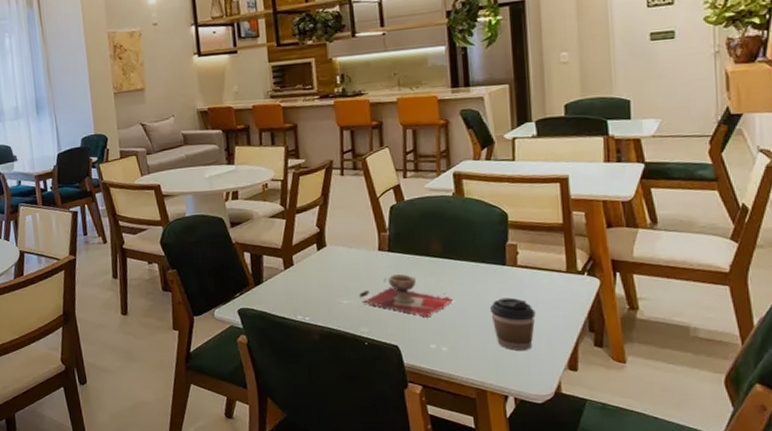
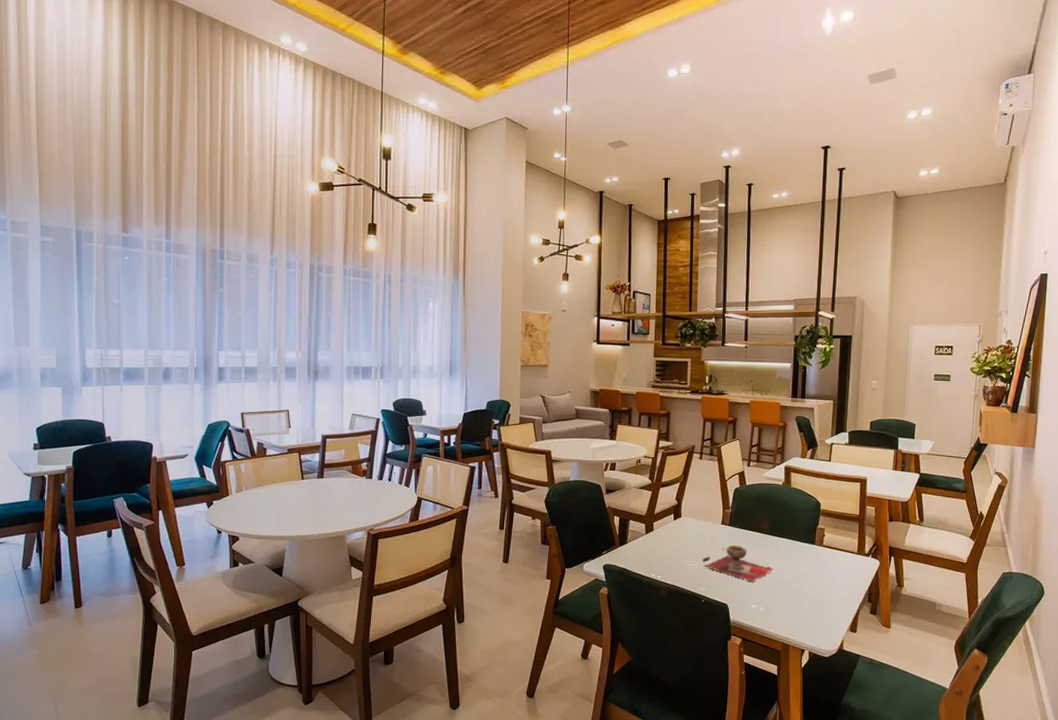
coffee cup: present [490,297,536,351] -> none [799,570,832,614]

